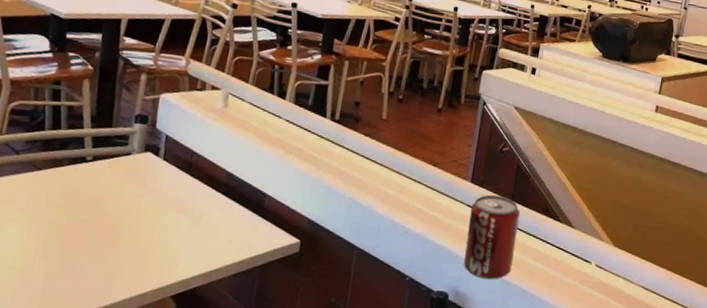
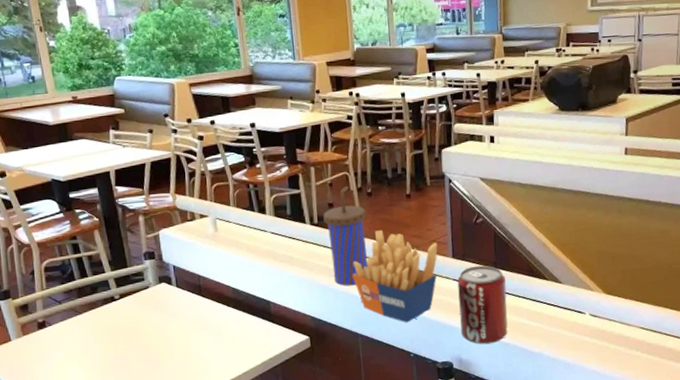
beverage cup: none [342,88,393,193] -> present [323,186,369,287]
french fries: none [362,139,459,243] -> present [352,229,438,323]

